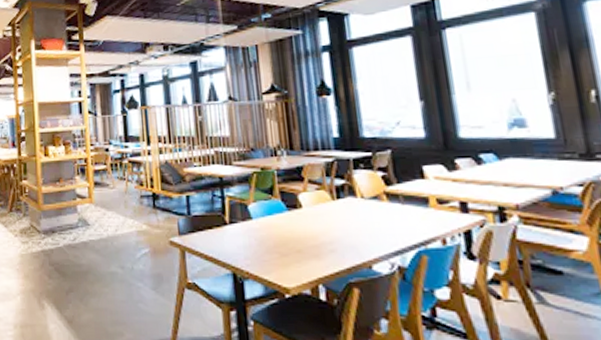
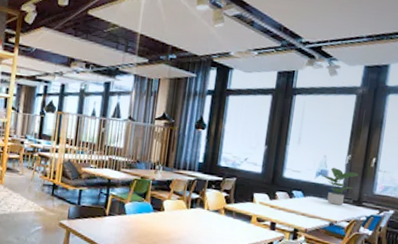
potted plant: none [522,113,576,164] -> present [324,168,359,205]

